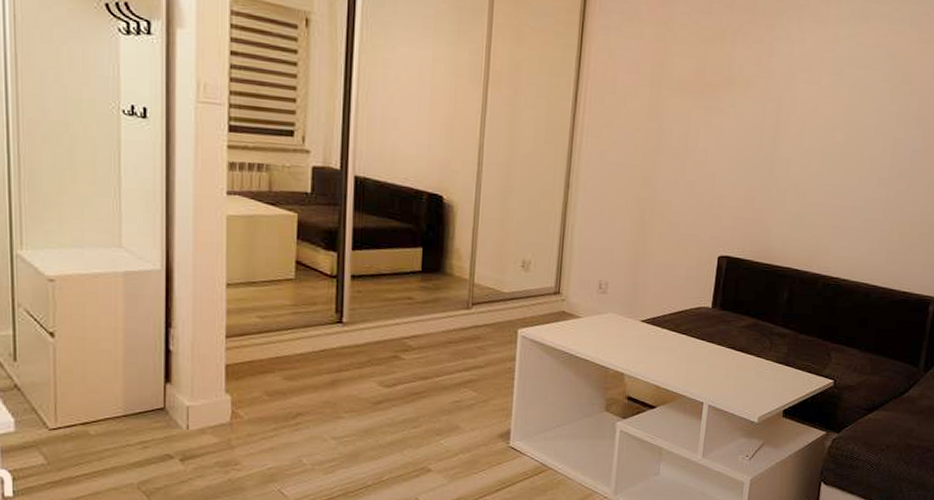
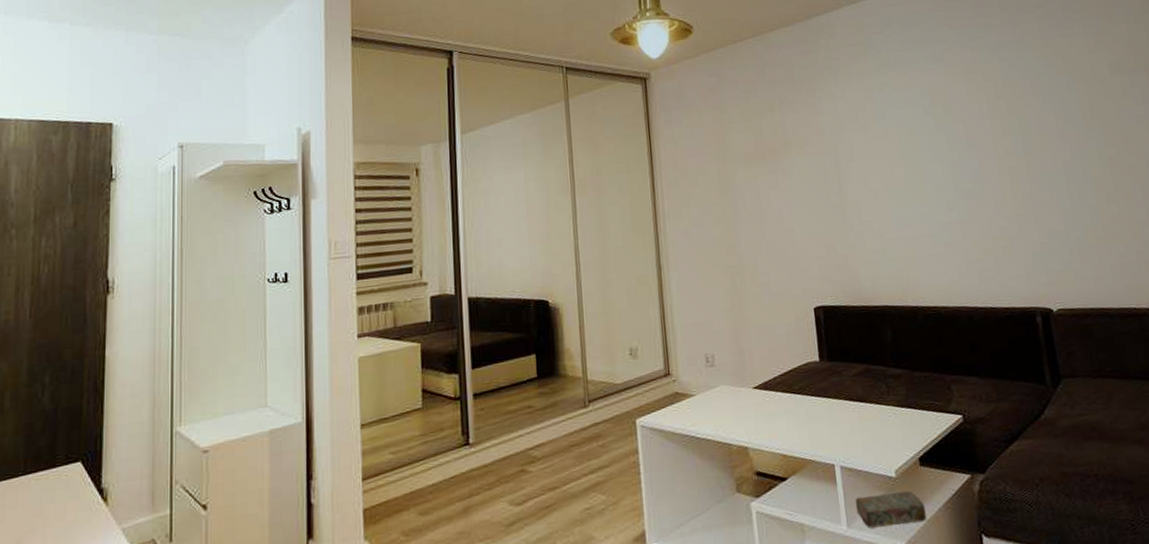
decorative box: none [715,434,777,463] -> present [856,491,926,528]

